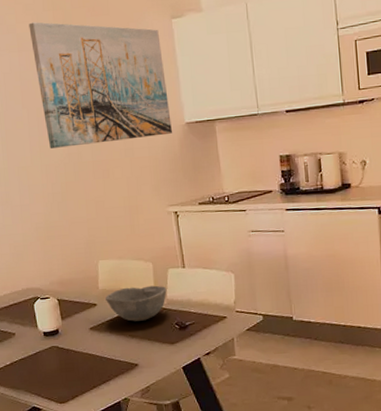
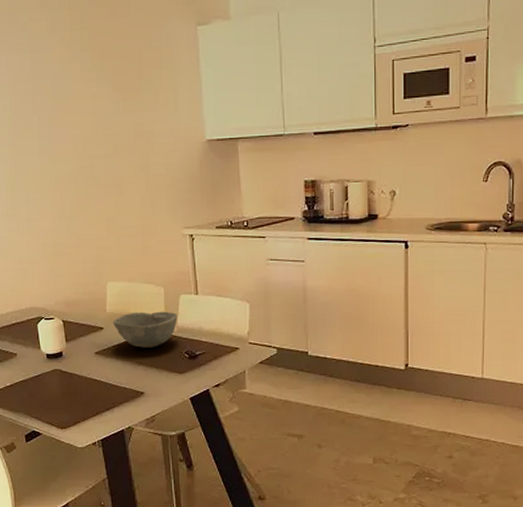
wall art: present [29,22,172,149] -> none [43,21,191,160]

